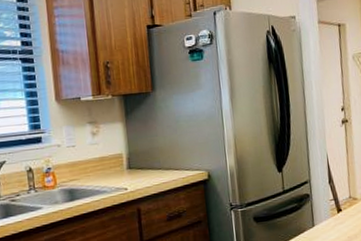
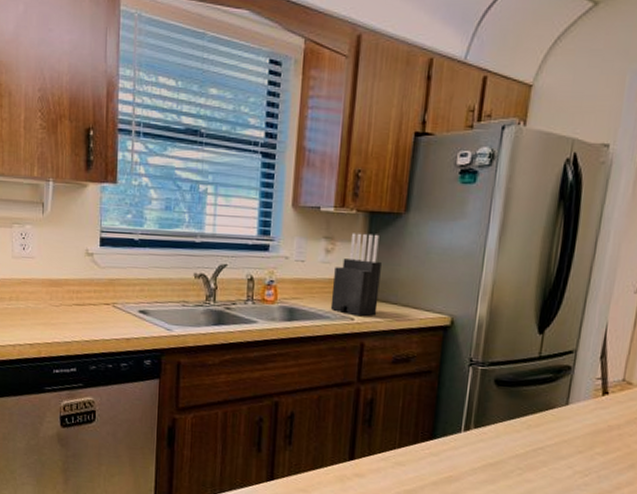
knife block: none [102,112,146,186] -> present [330,233,381,317]

